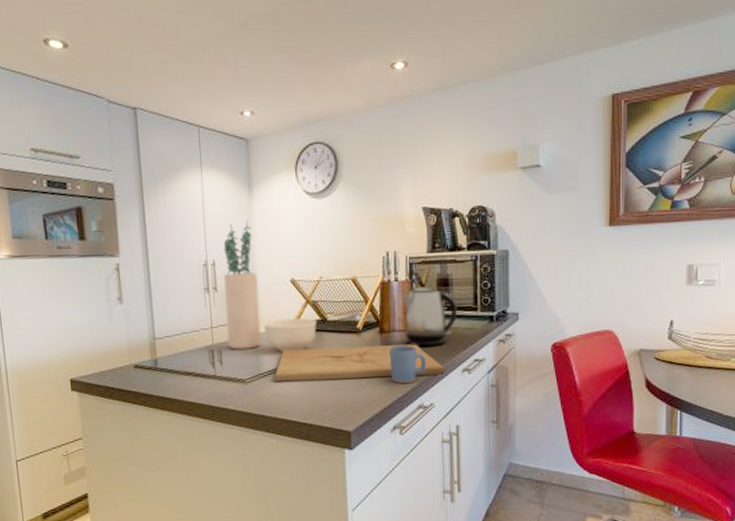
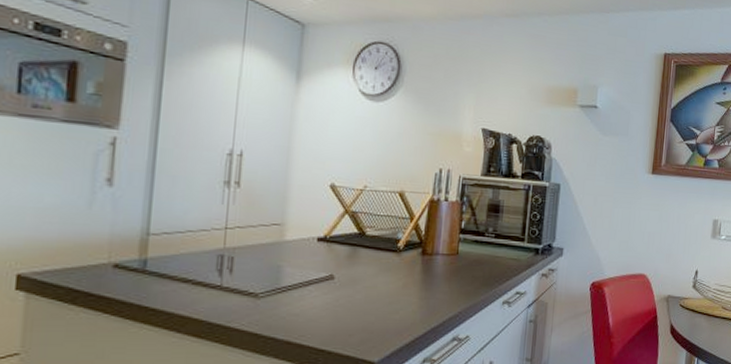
vase: present [223,220,261,350] -> none [242,111,293,258]
bowl: present [263,318,317,351] -> none [290,227,354,265]
cutting board: present [273,344,446,382] -> none [292,263,486,305]
mug: present [389,345,427,383] -> none [428,270,468,312]
kettle: present [403,287,458,347] -> none [447,210,505,275]

